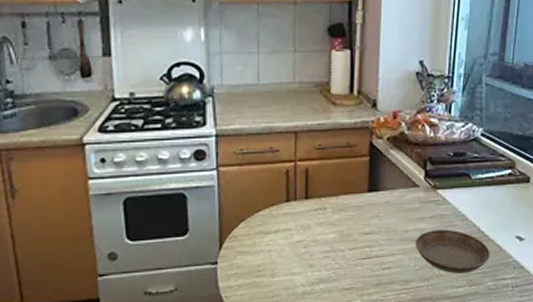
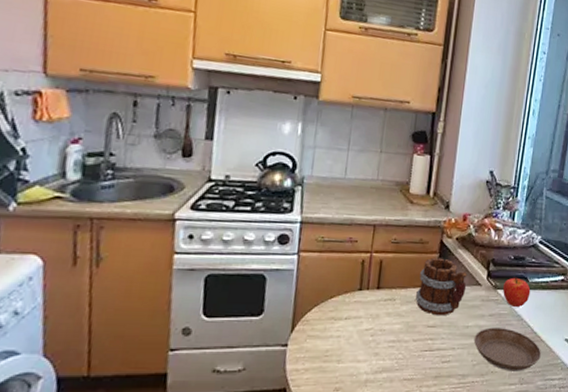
mug: none [348,161,403,223] -> present [416,257,468,316]
fruit: none [442,175,474,206] -> present [502,277,531,307]

